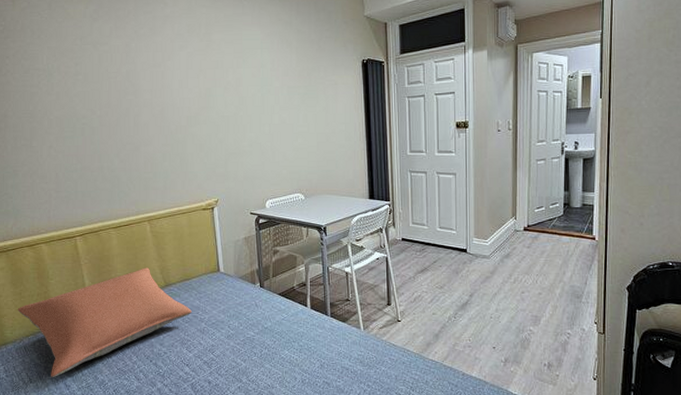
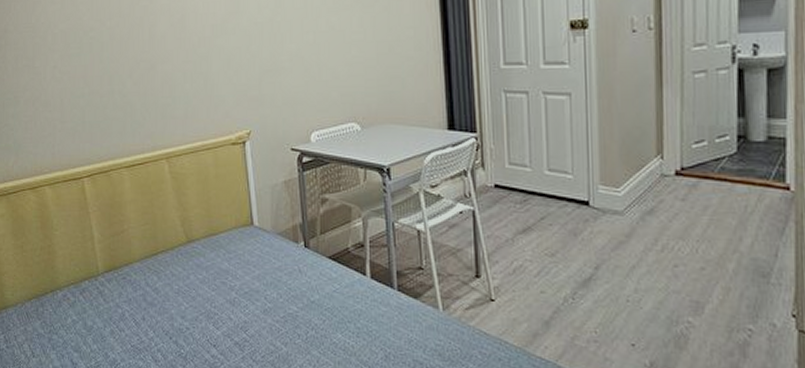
pillow: present [17,267,192,377] -> none [18,218,219,352]

